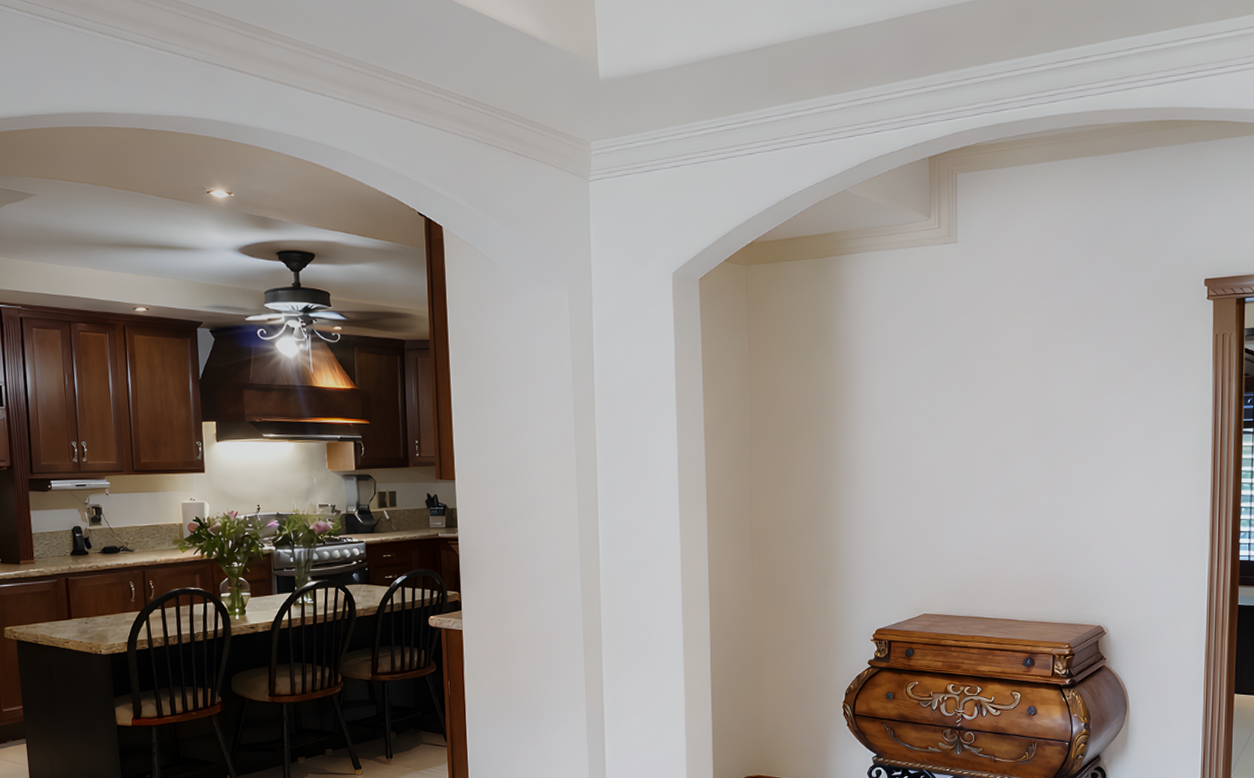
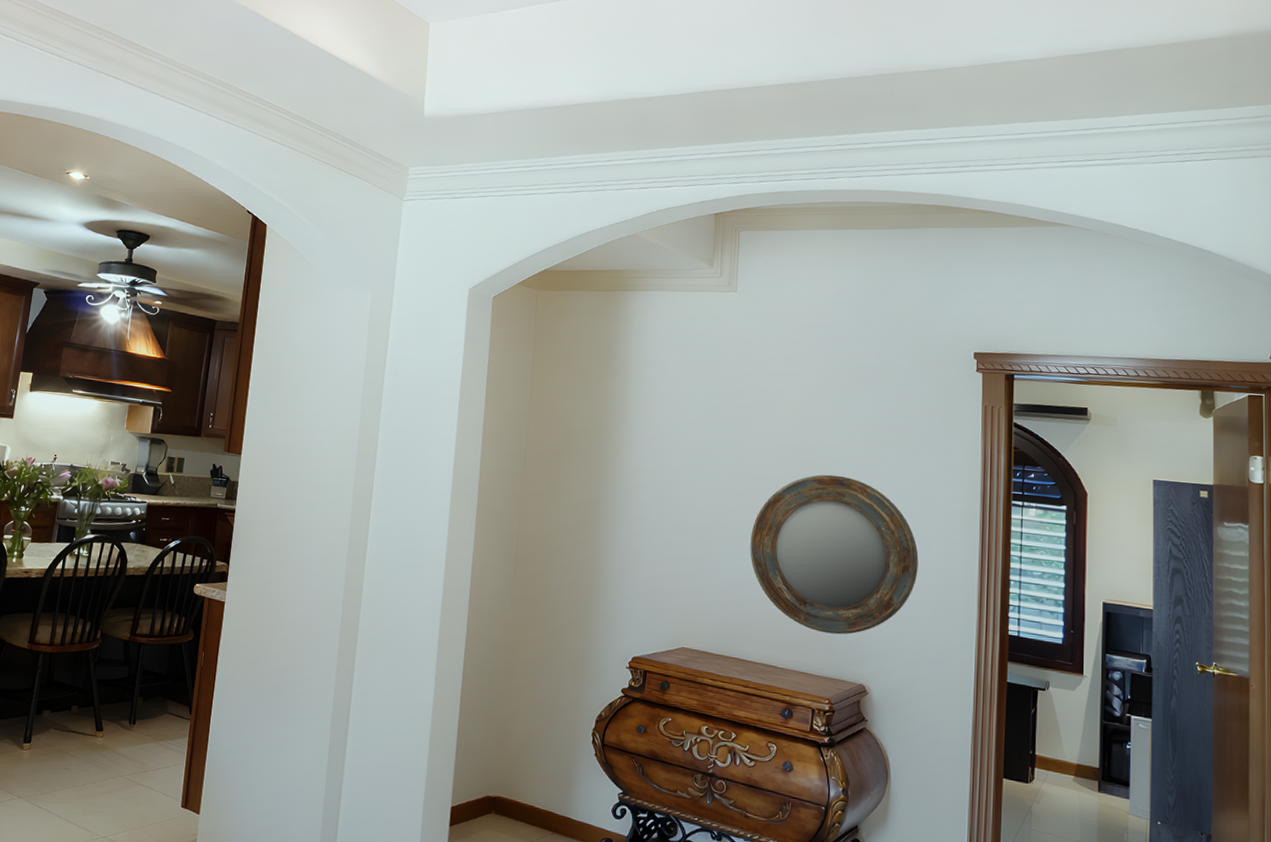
home mirror: none [985,424,1152,582] -> present [750,474,919,635]

